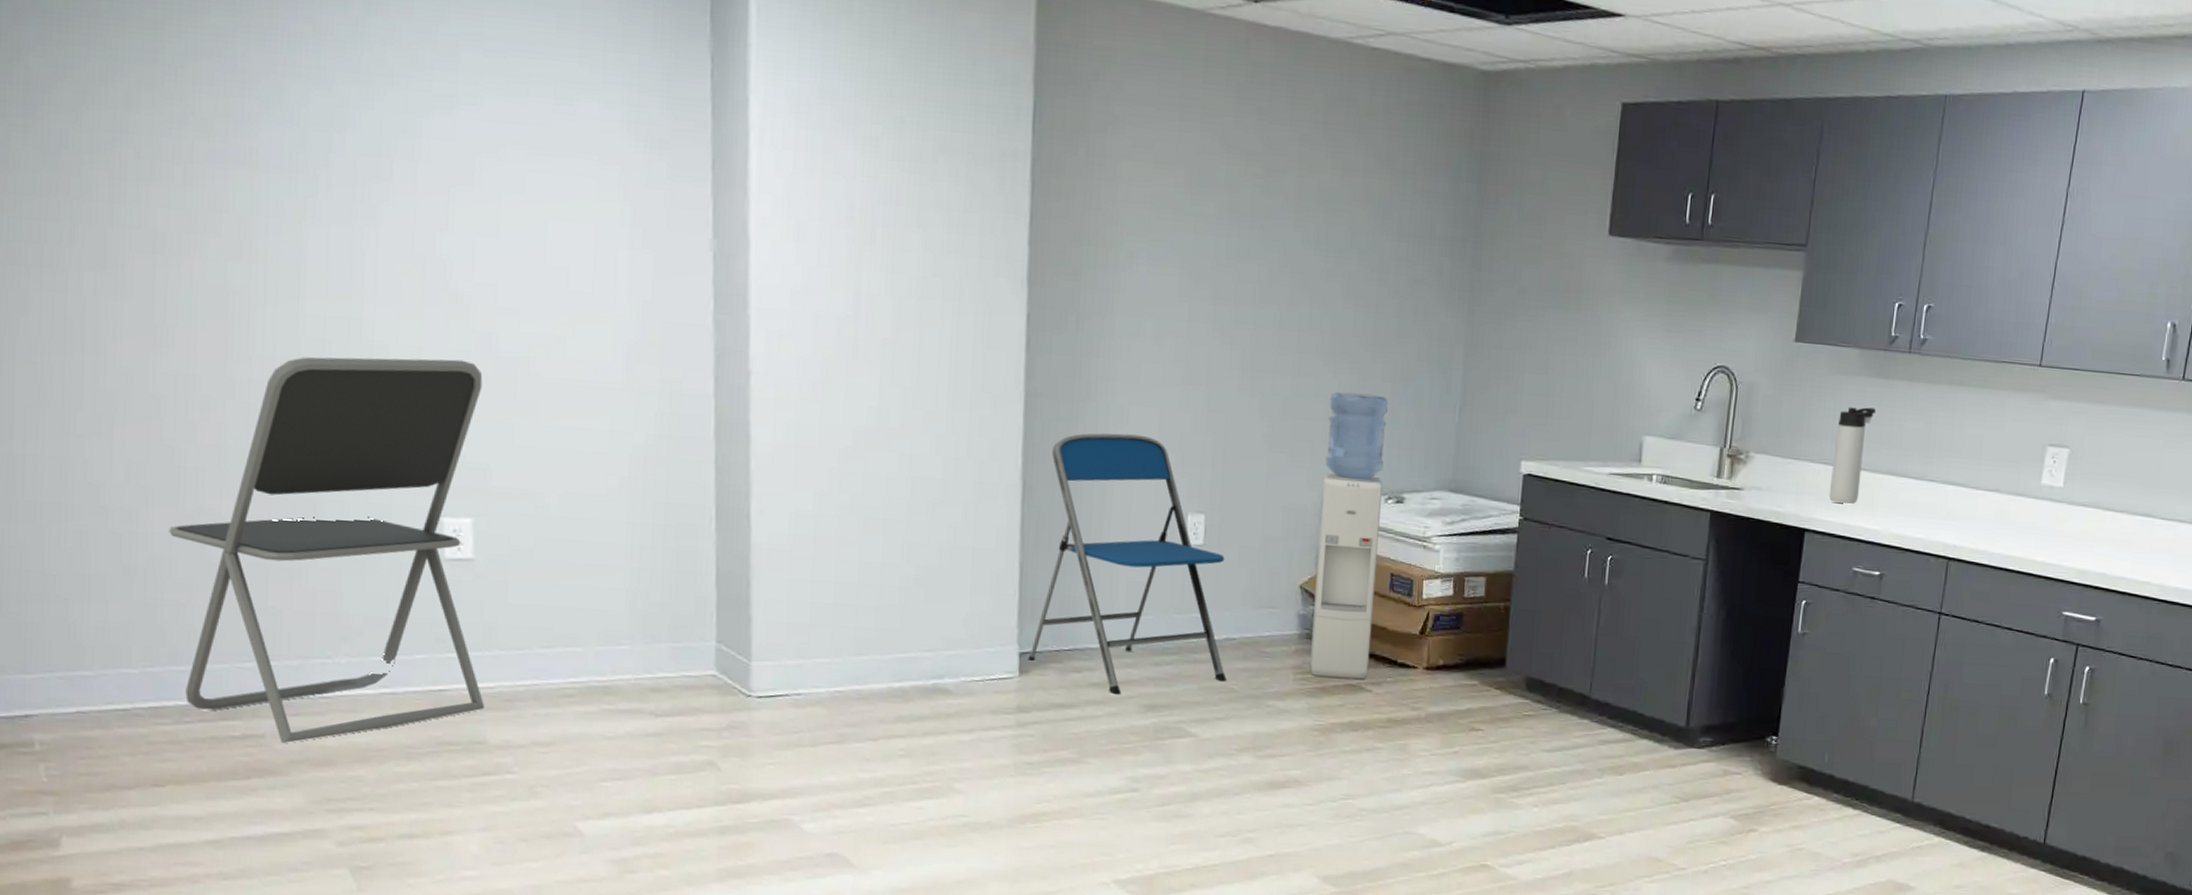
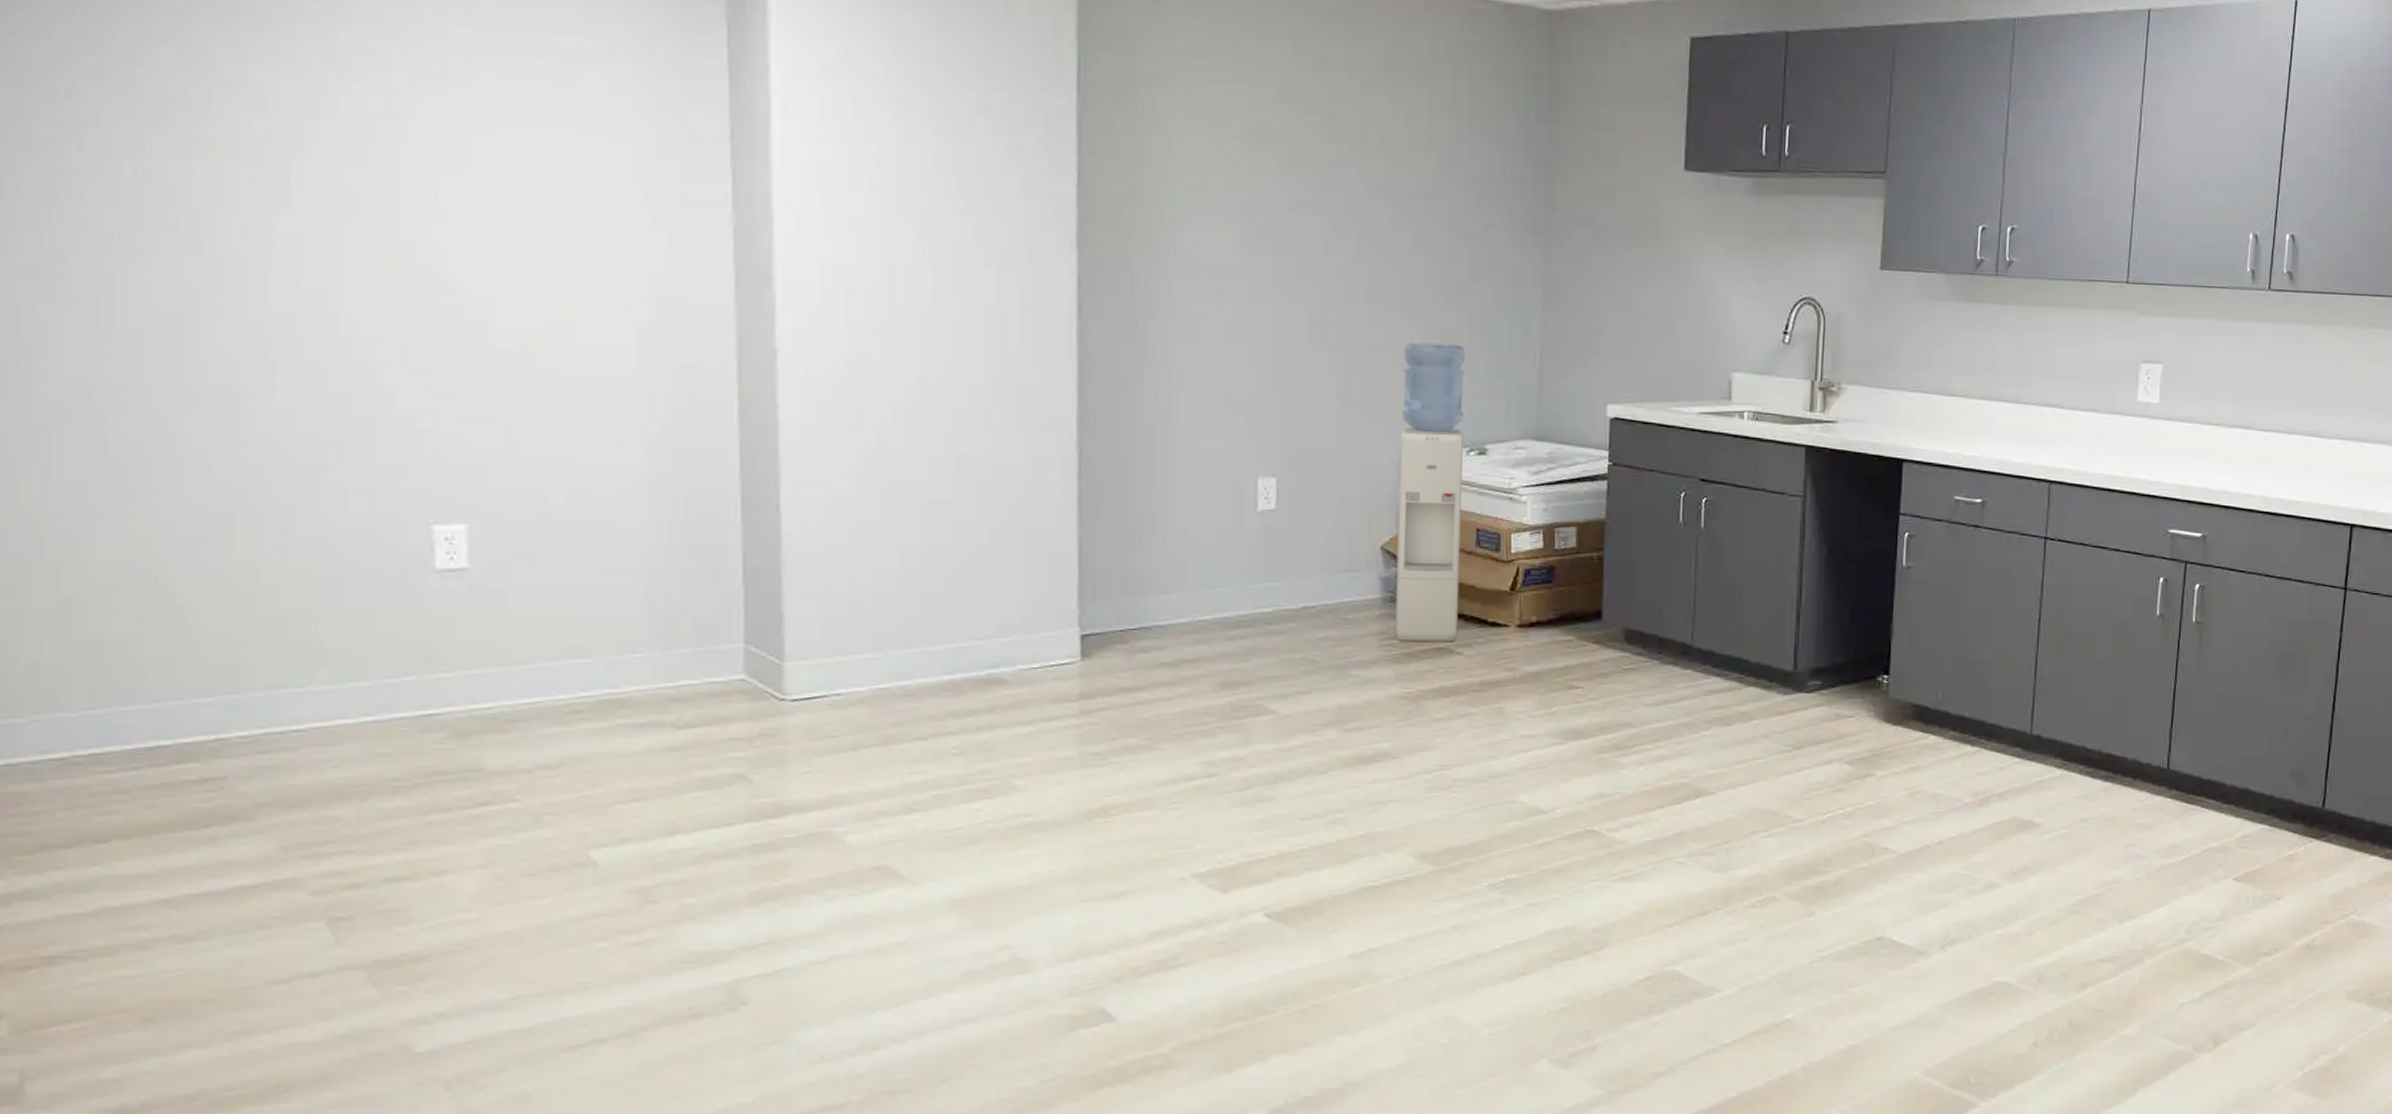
folding chair: present [169,357,484,744] -> none [115,353,482,786]
folding chair: present [1028,433,1227,694] -> none [1090,397,1306,673]
thermos bottle: present [1828,407,1876,505] -> none [1925,332,1966,432]

